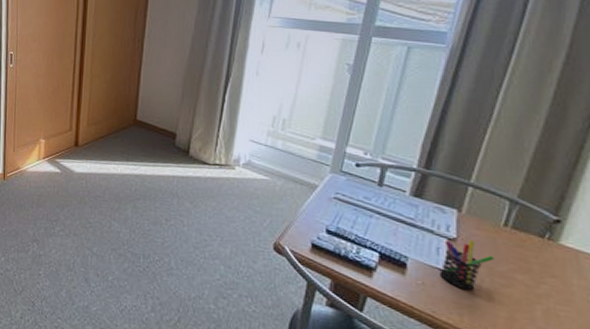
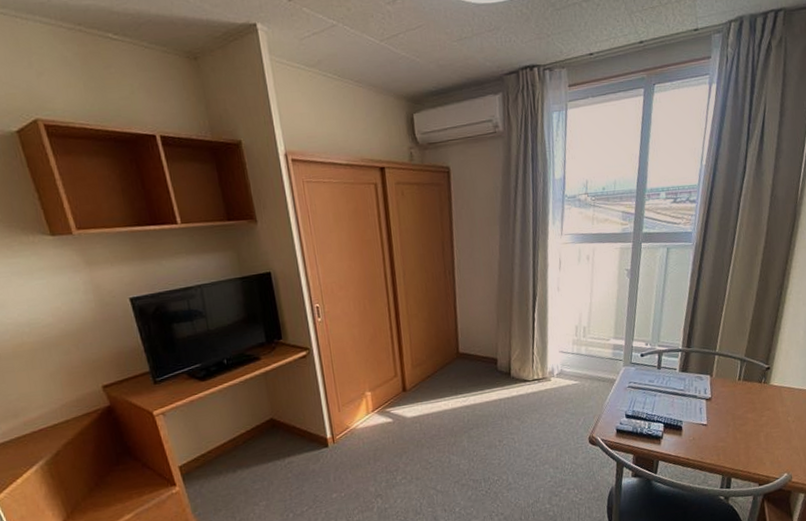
pen holder: present [439,239,494,290] -> none [703,396,735,435]

